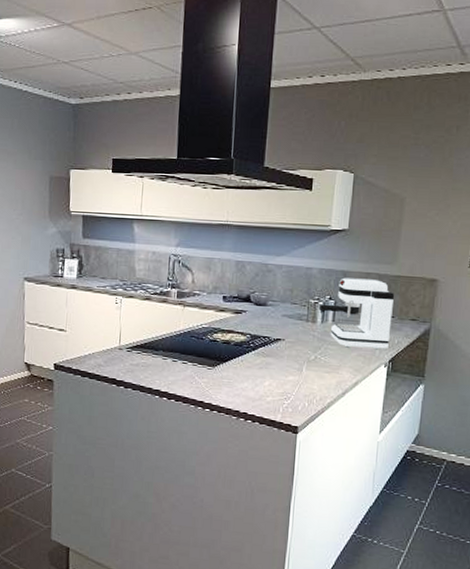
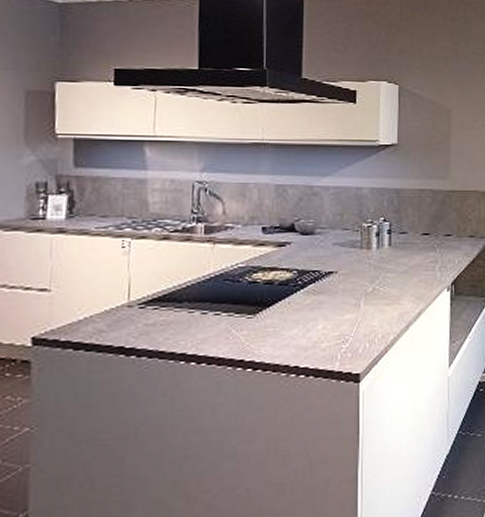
coffee maker: present [318,277,395,350] -> none [372,196,451,274]

